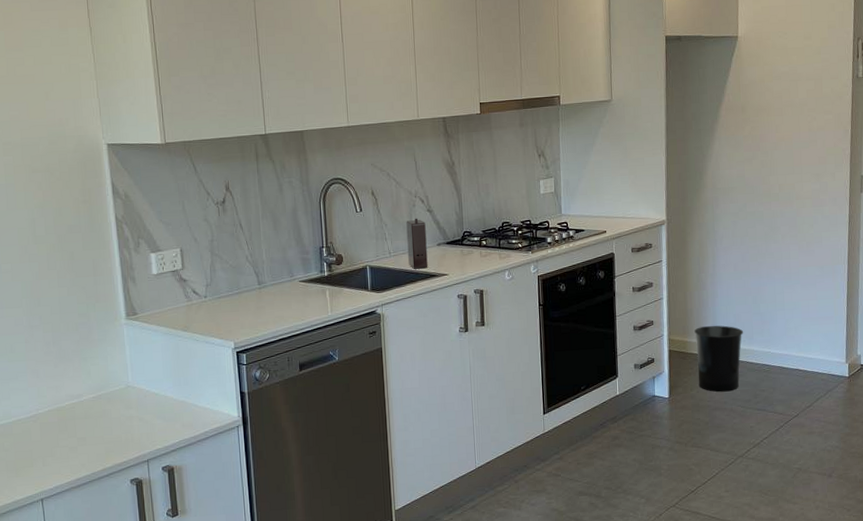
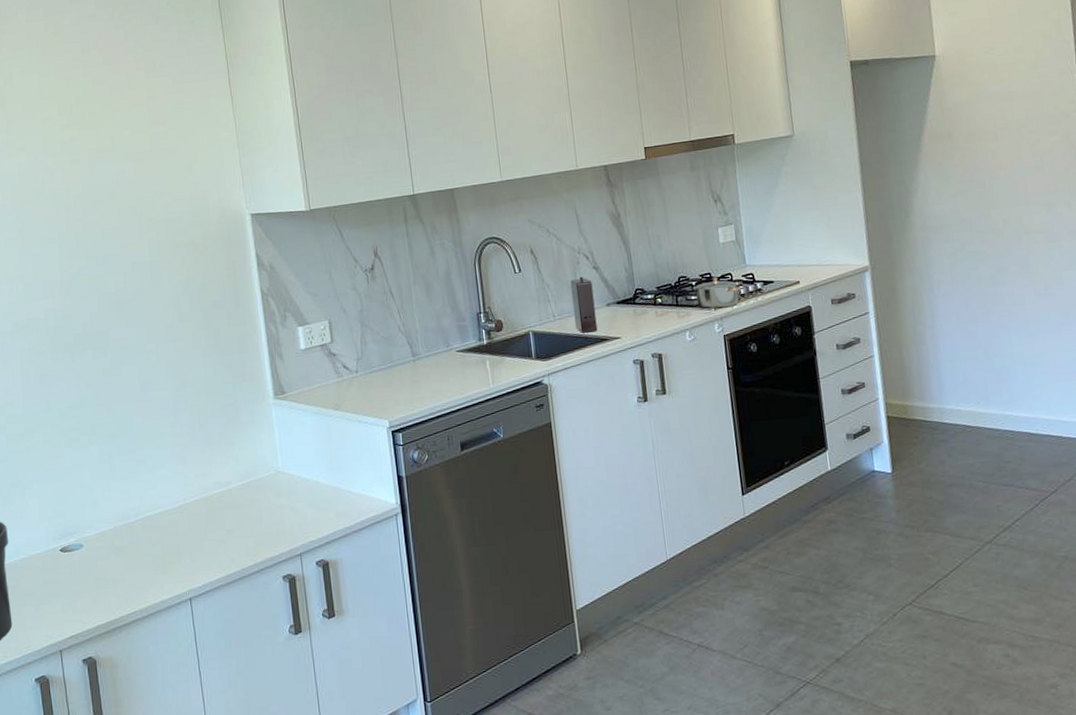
cooking pot: none [514,224,556,252] -> present [693,277,741,309]
waste bin: present [694,325,743,392] -> none [915,385,978,465]

